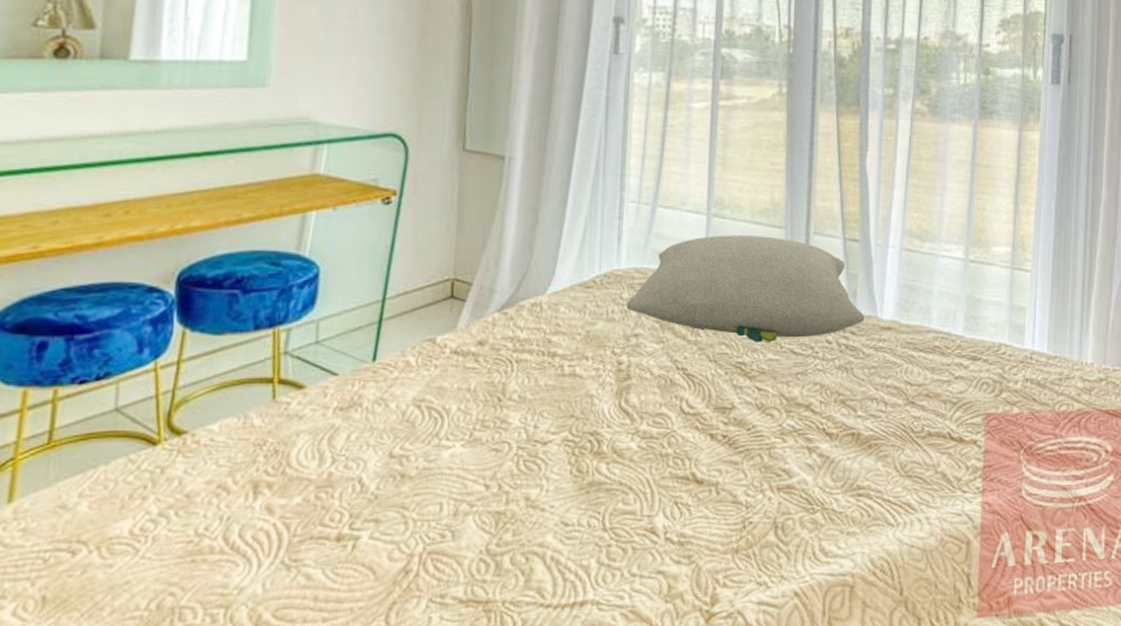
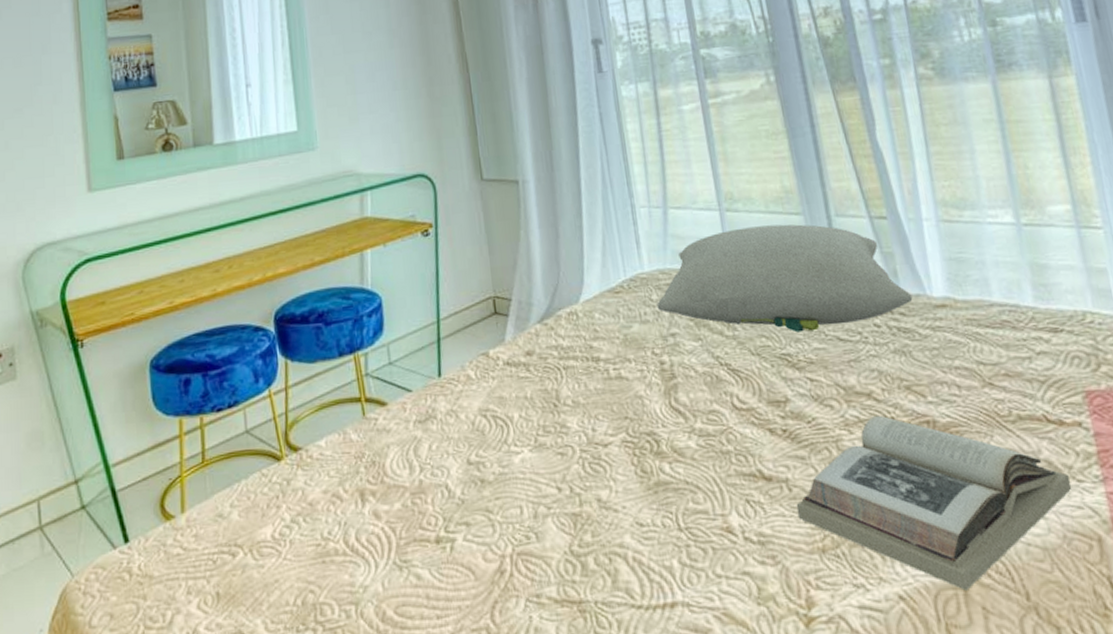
book: none [720,426,956,587] -> present [796,415,1071,591]

